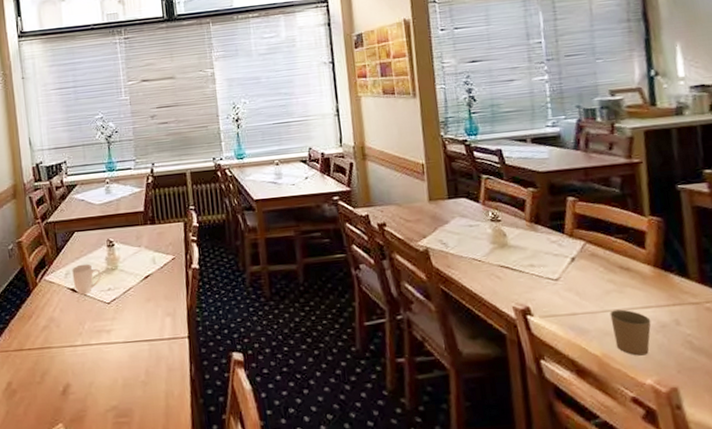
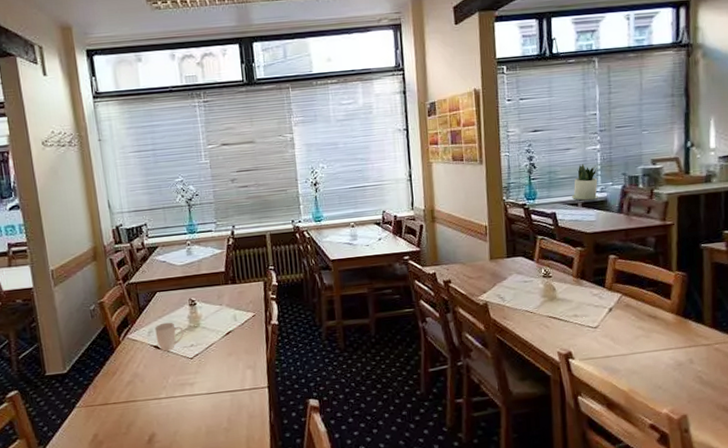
planter: none [518,96,551,137] -> present [571,164,599,201]
dixie cup: present [610,309,651,356] -> none [637,351,670,390]

